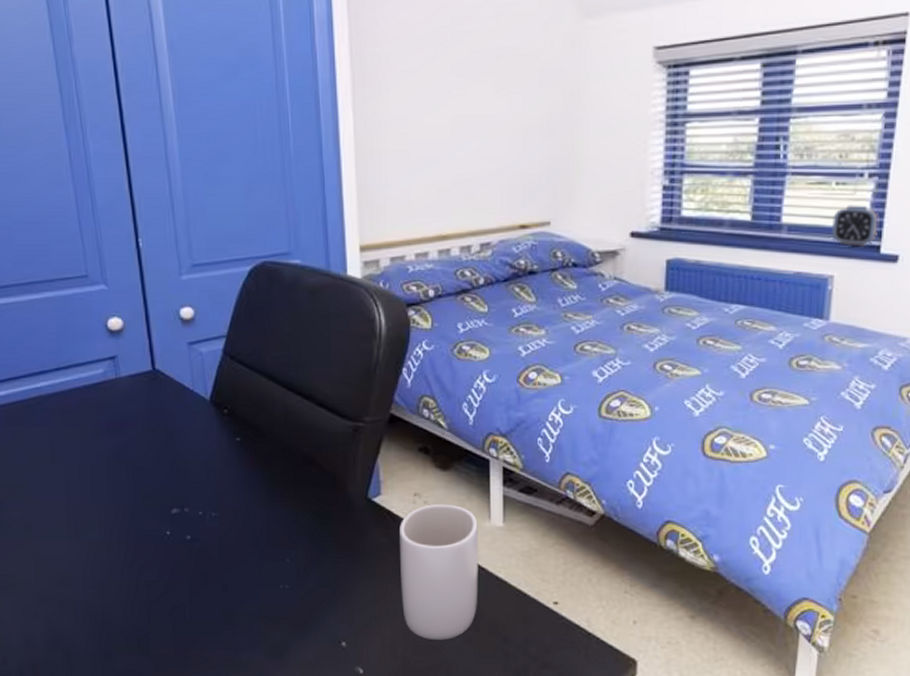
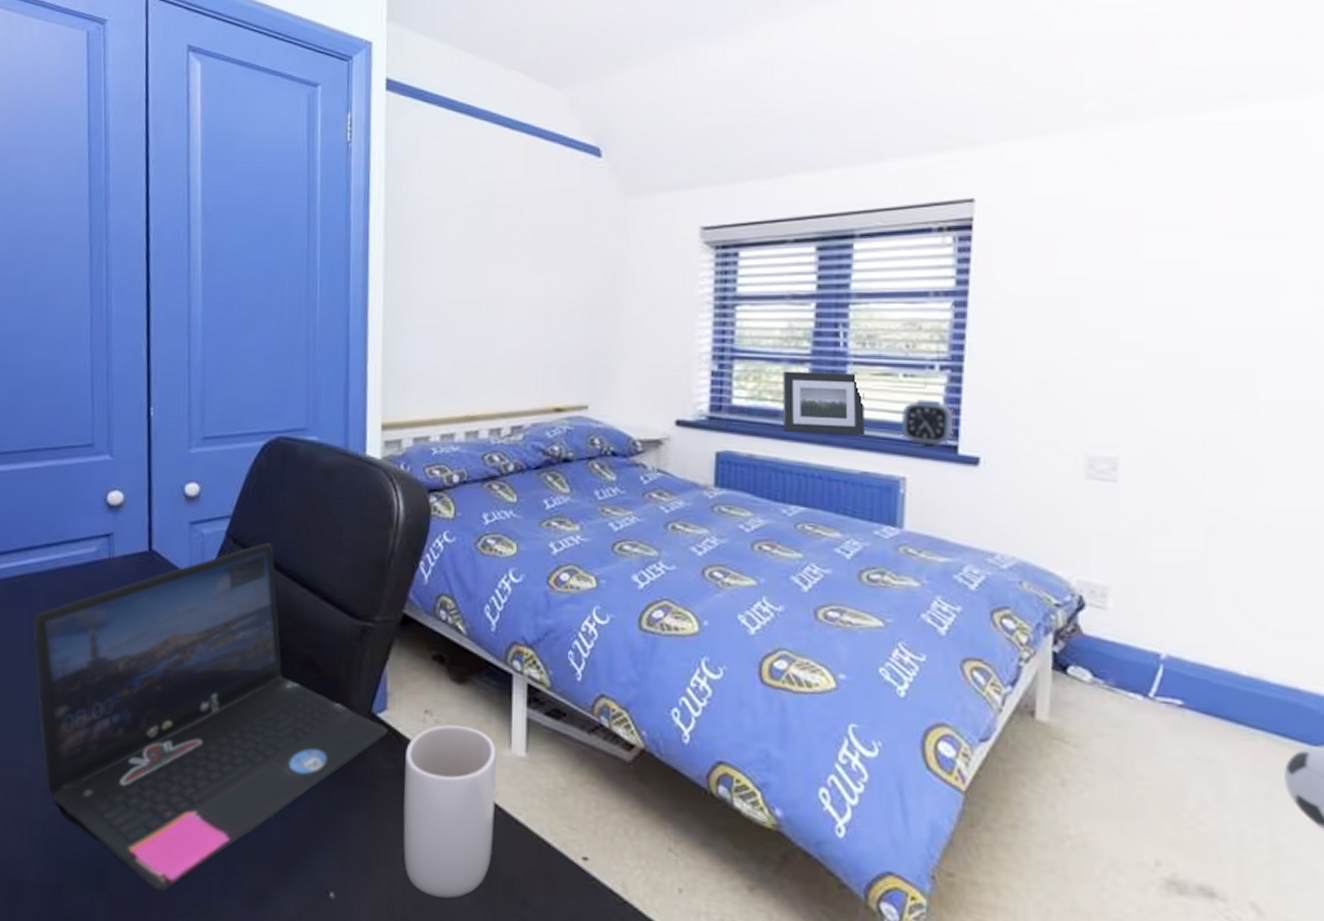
laptop: none [53,357,383,651] -> present [33,542,388,892]
picture frame: none [726,183,800,240] -> present [782,371,866,436]

